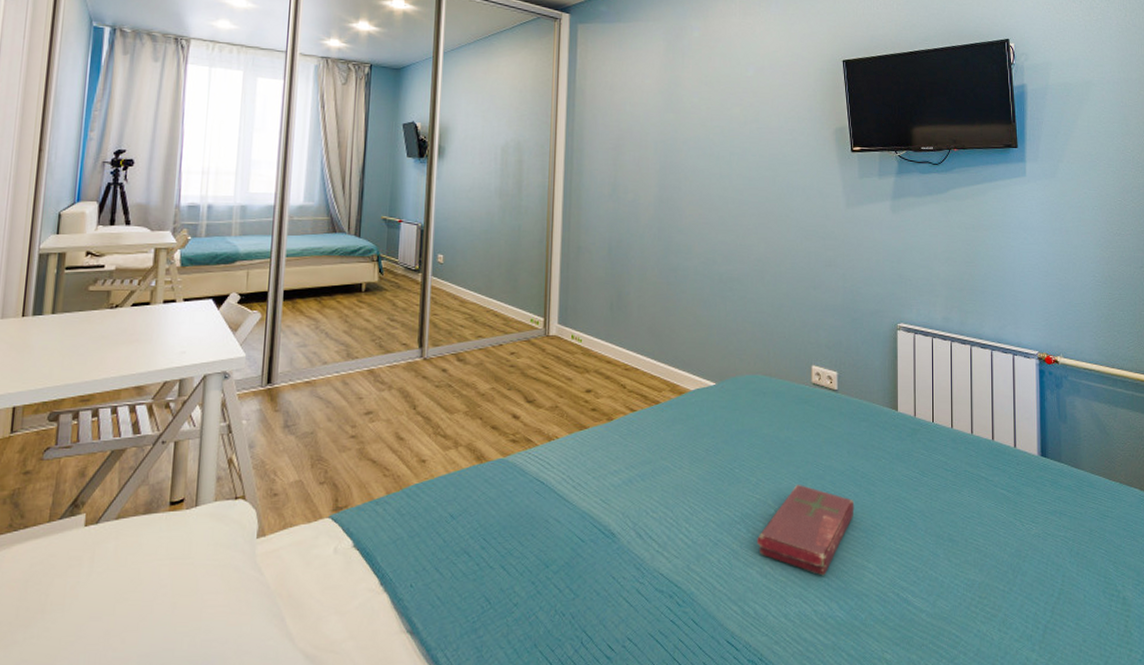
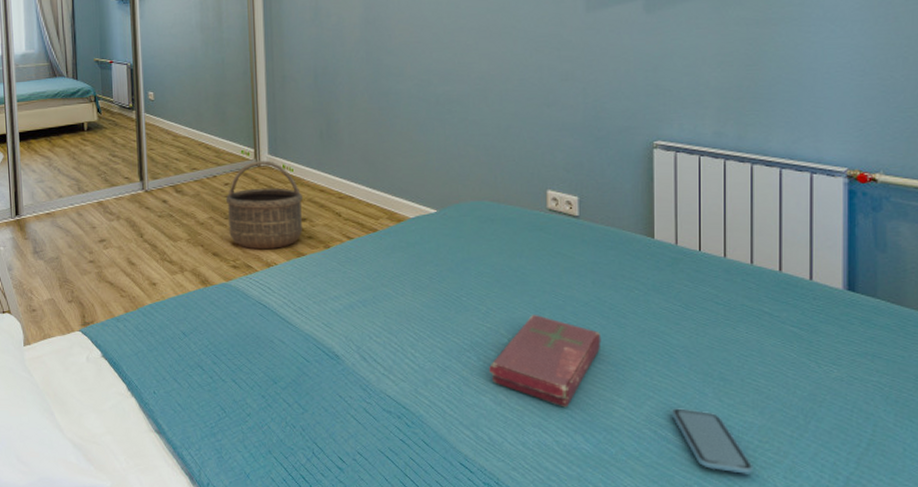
basket: none [510,330,589,421] -> present [225,160,302,249]
smartphone: none [910,570,976,630] -> present [671,408,753,474]

